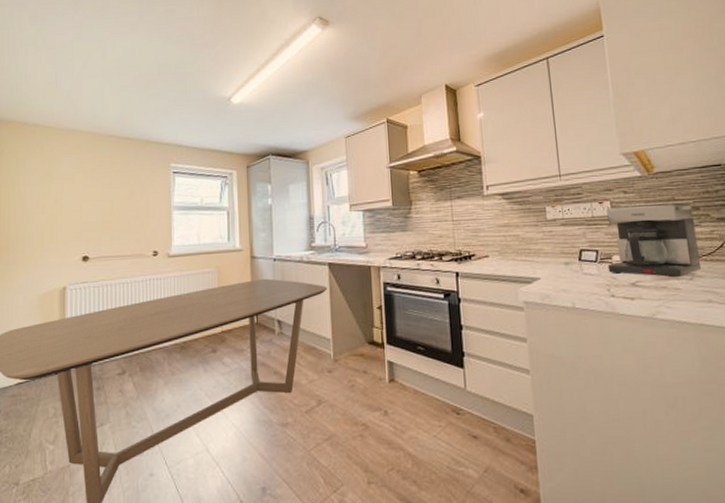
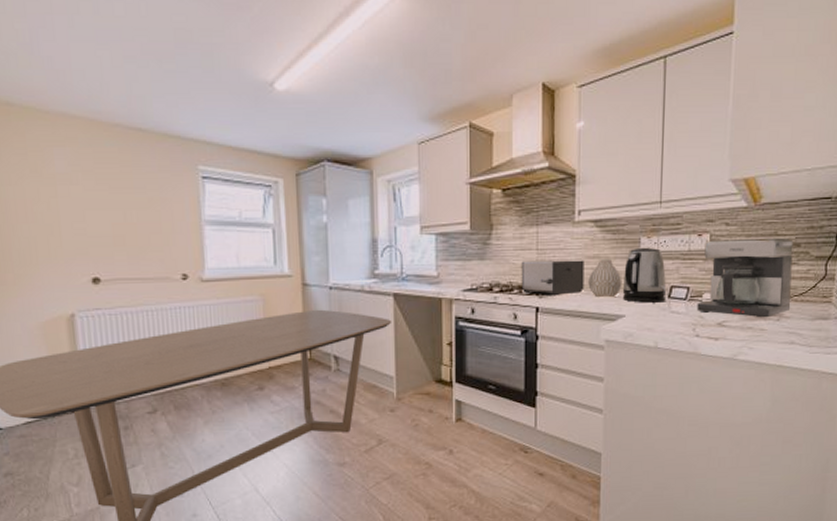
toaster: none [439,228,499,261] -> present [521,260,584,295]
vase: none [501,227,534,263] -> present [588,259,622,298]
kettle: none [534,215,578,266] -> present [623,247,667,303]

